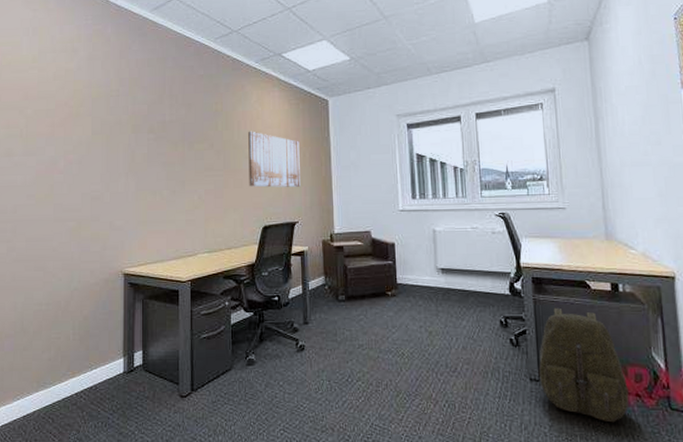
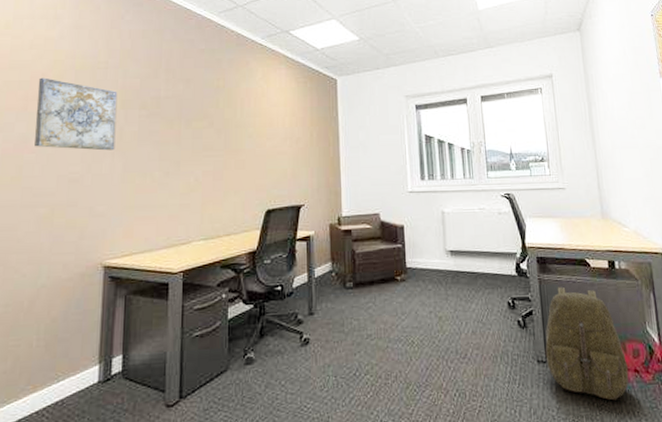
wall art: none [61,106,129,171] -> present [34,77,118,151]
wall art: present [248,131,300,188] -> none [252,109,307,169]

